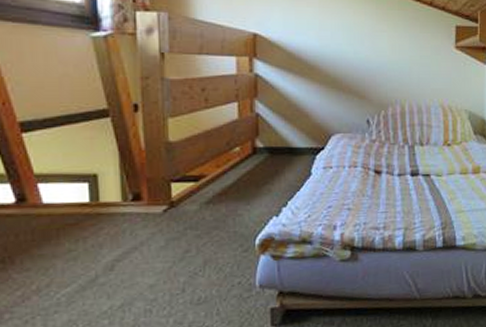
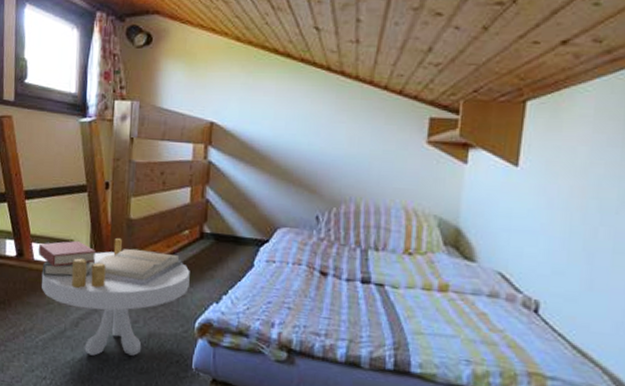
side table: none [47,164,245,299] -> present [38,237,190,356]

